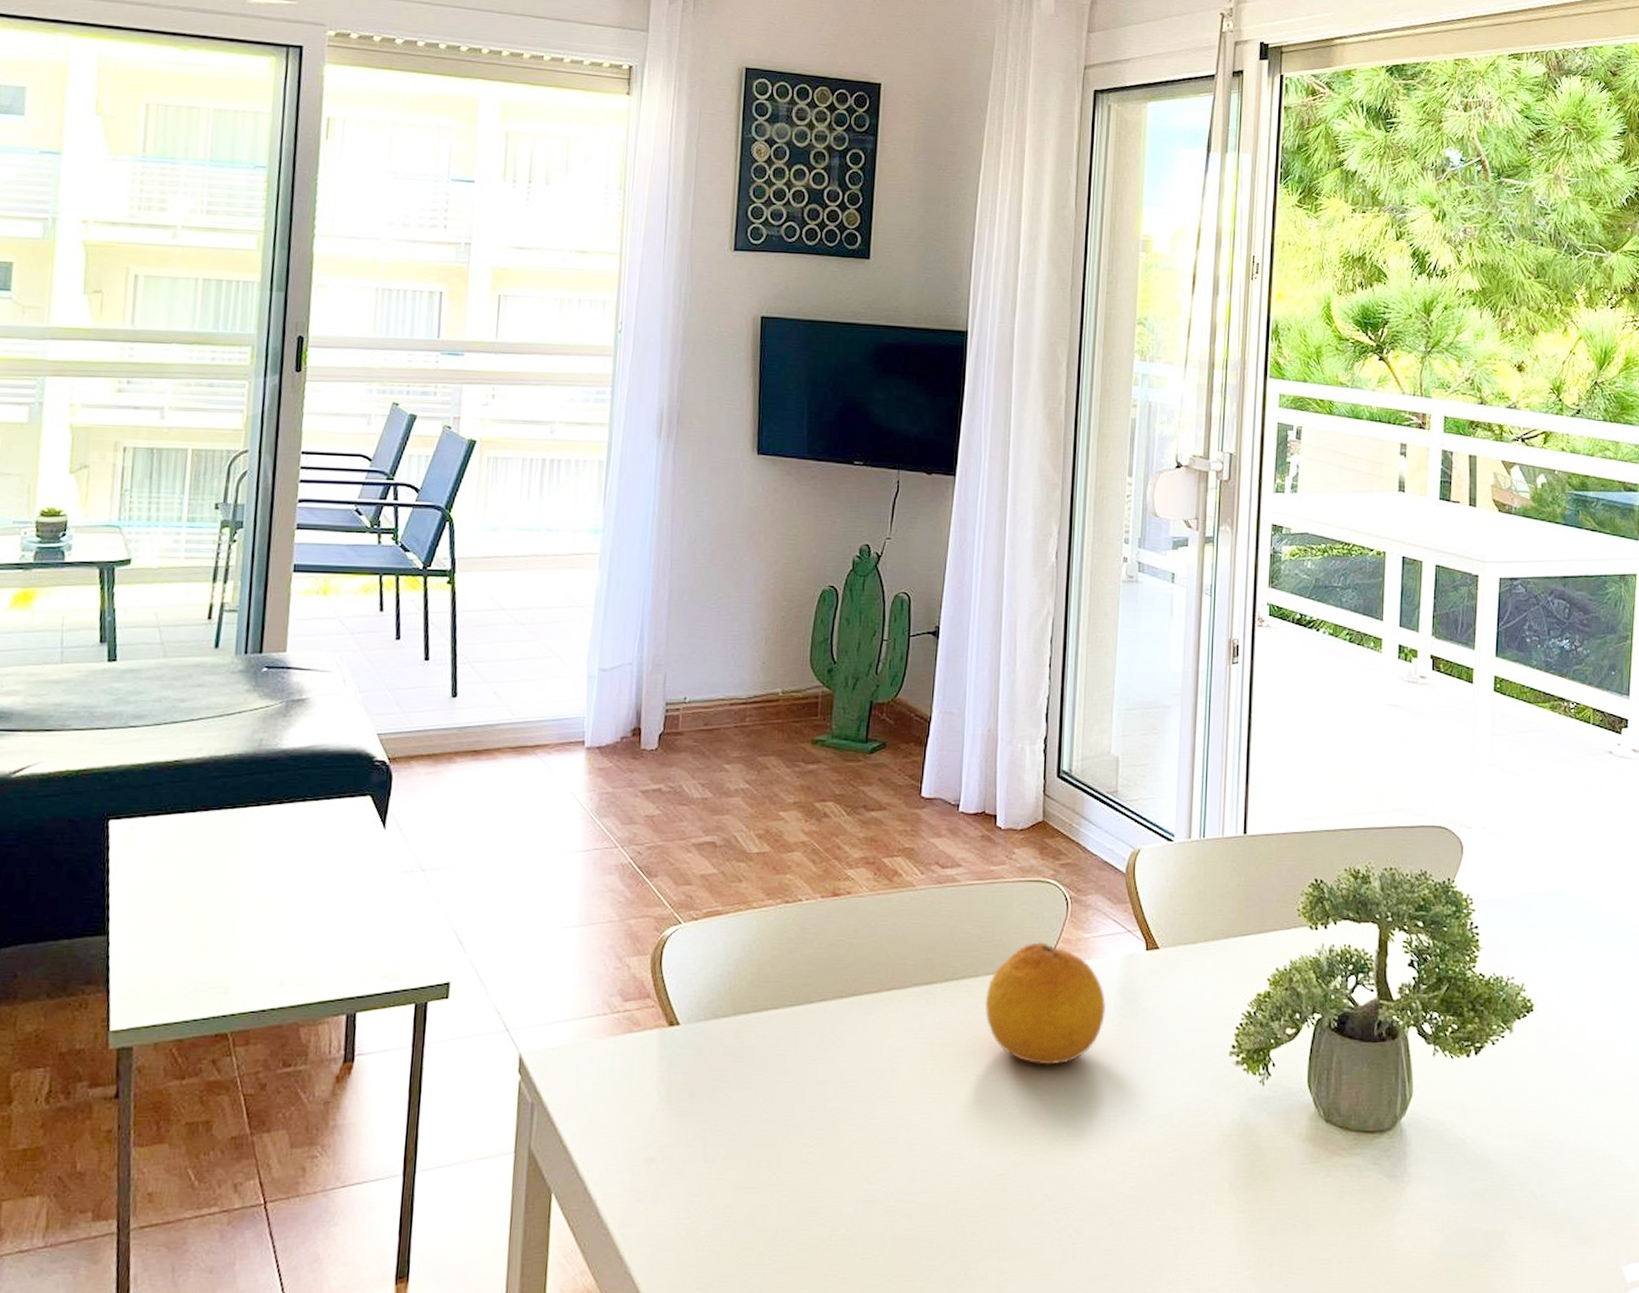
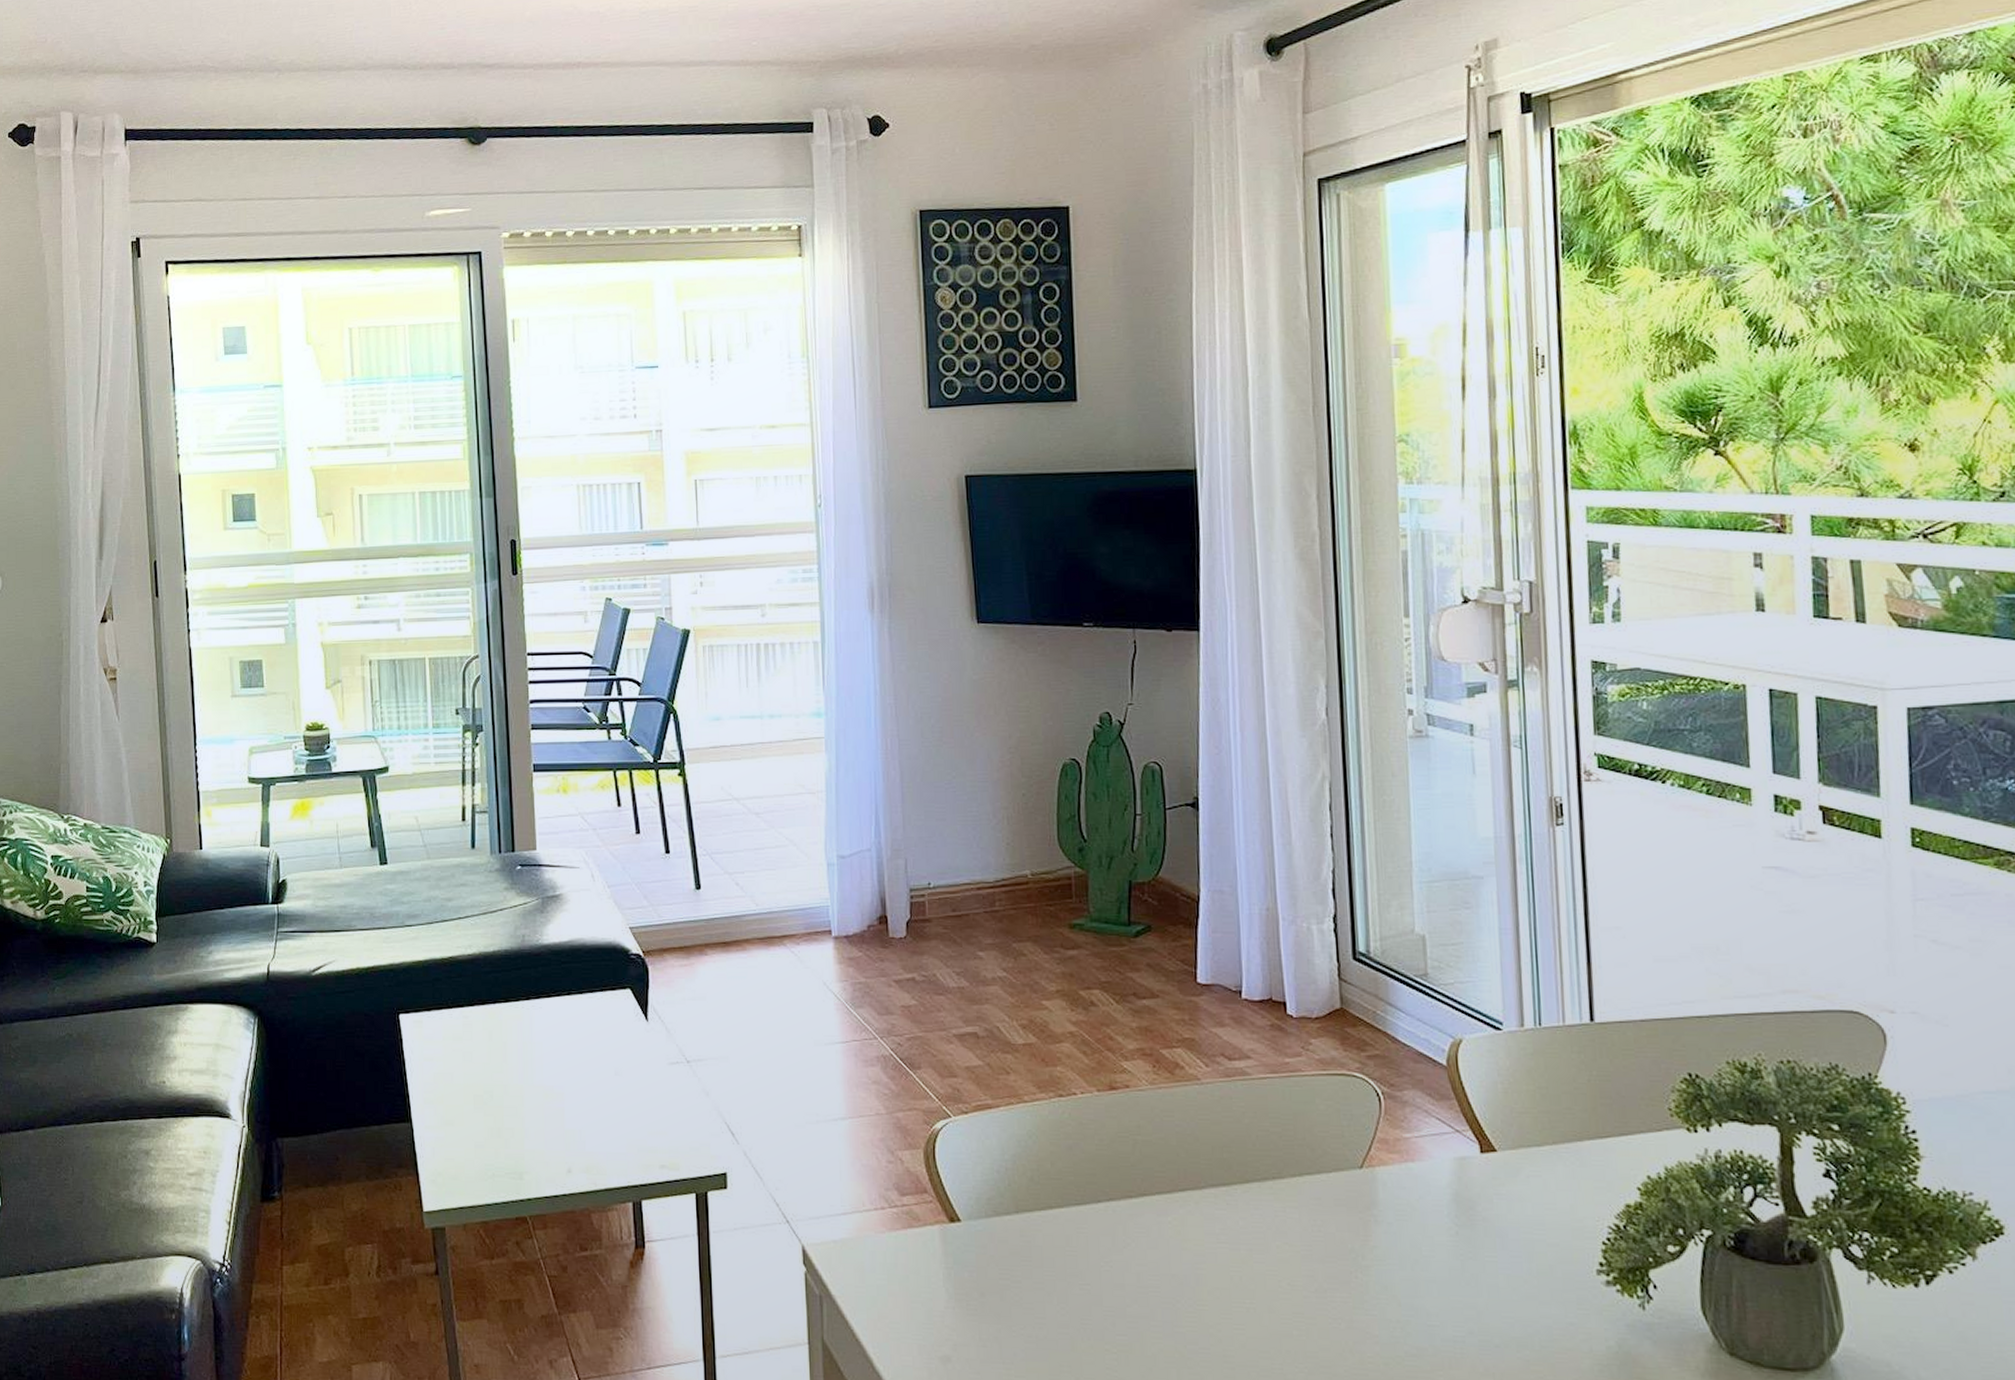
fruit: present [985,941,1107,1065] -> none [1293,1140,1438,1278]

